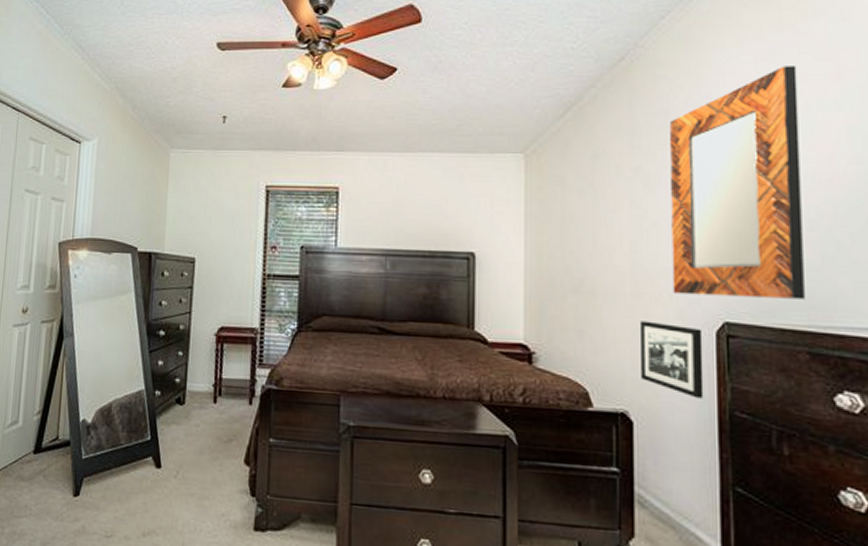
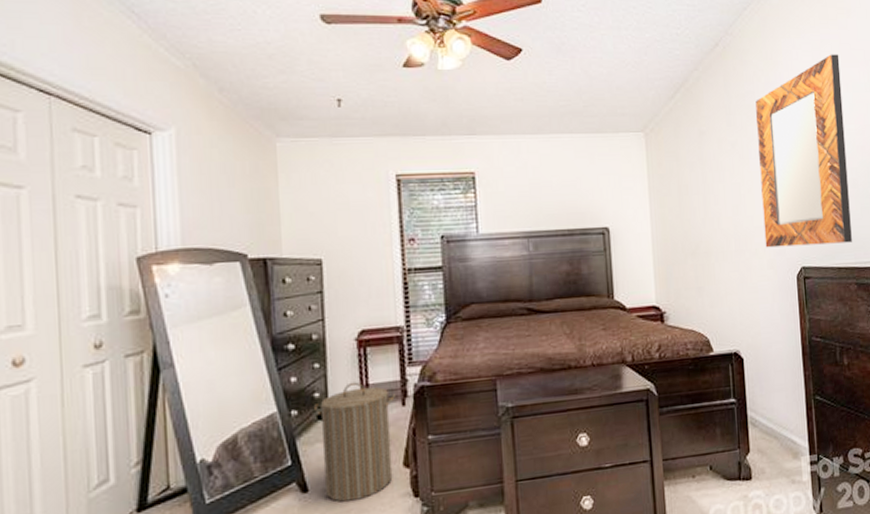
laundry hamper: none [174,374,244,486] -> present [314,382,395,502]
picture frame: present [639,321,704,399] -> none [743,273,791,332]

